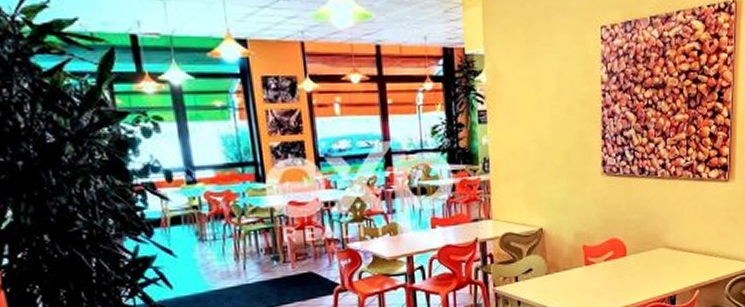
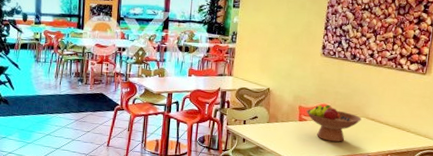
fruit bowl: none [592,238,661,285] -> present [306,104,362,142]

